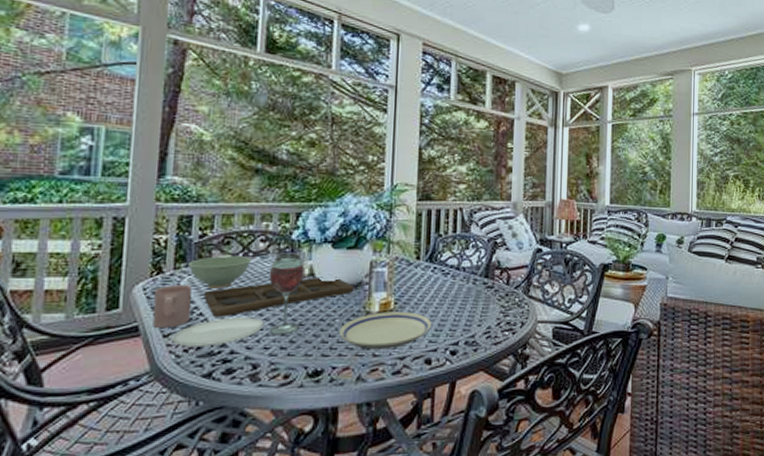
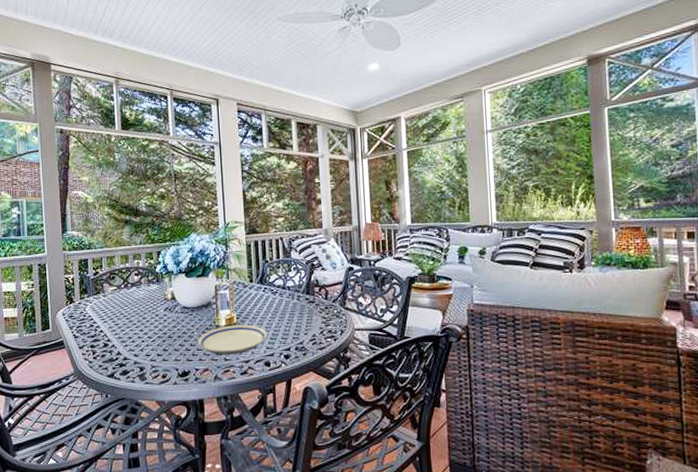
cup: present [152,284,192,327] -> none [70,309,96,342]
plate: present [172,317,264,347] -> none [85,332,144,356]
bowl: present [188,256,252,288] -> none [89,287,131,312]
decorative tray: present [203,277,355,318] -> none [101,299,206,333]
wineglass: present [269,252,305,335] -> none [143,282,169,345]

